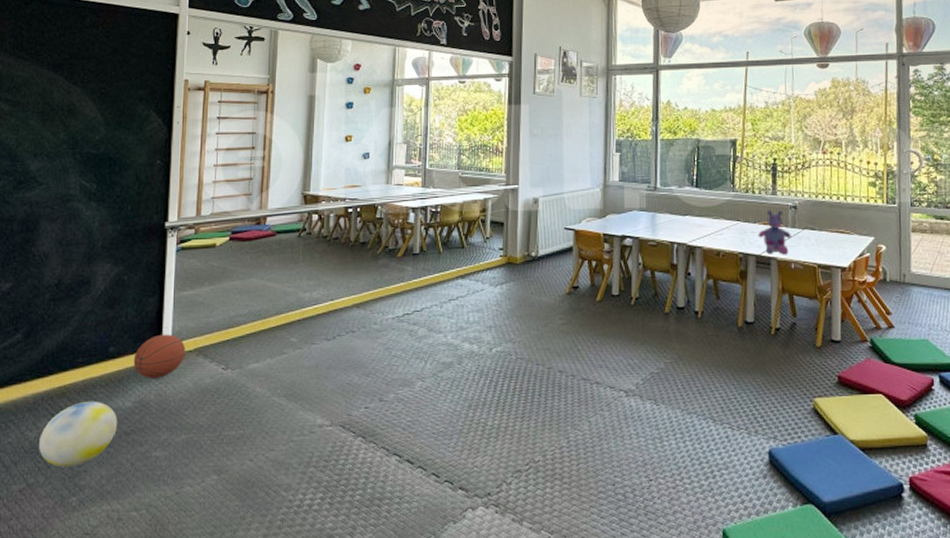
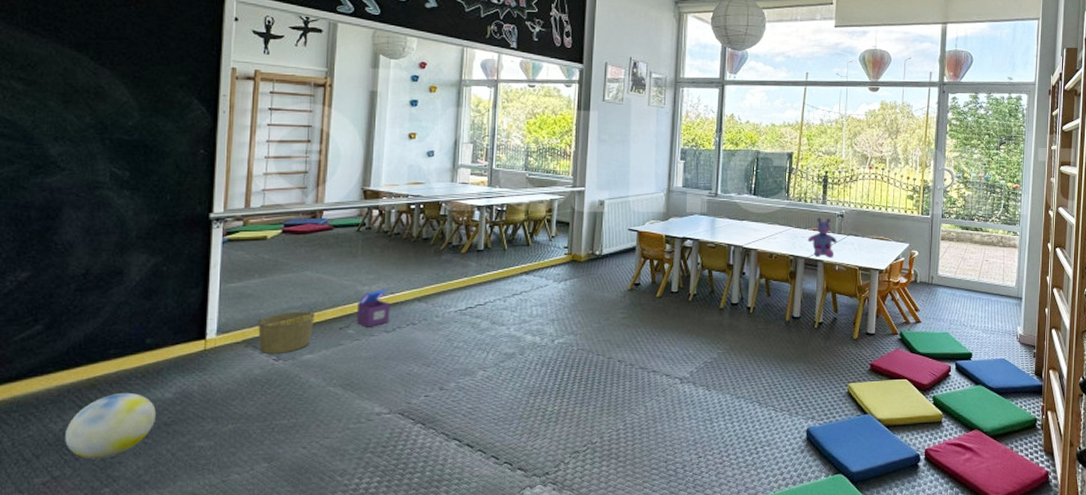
basketball: present [133,334,186,378] -> none [174,325,233,370]
basket: none [208,316,260,362] -> present [258,308,315,354]
toy box: none [283,295,331,337] -> present [339,288,391,329]

